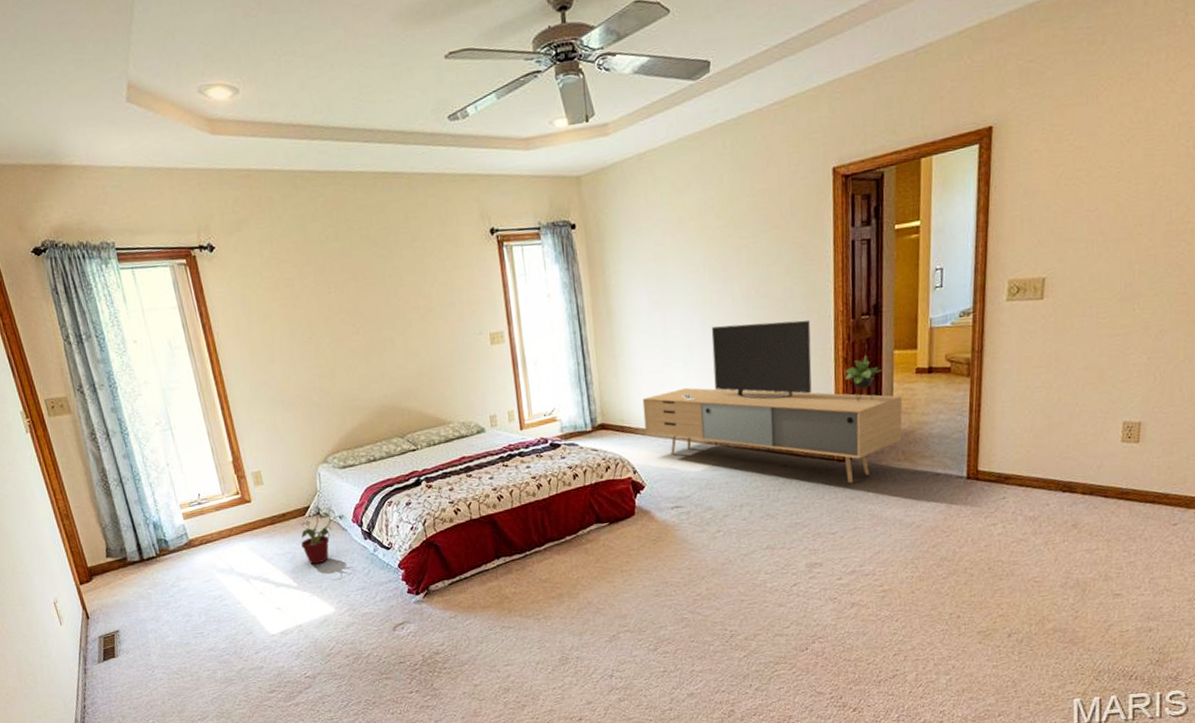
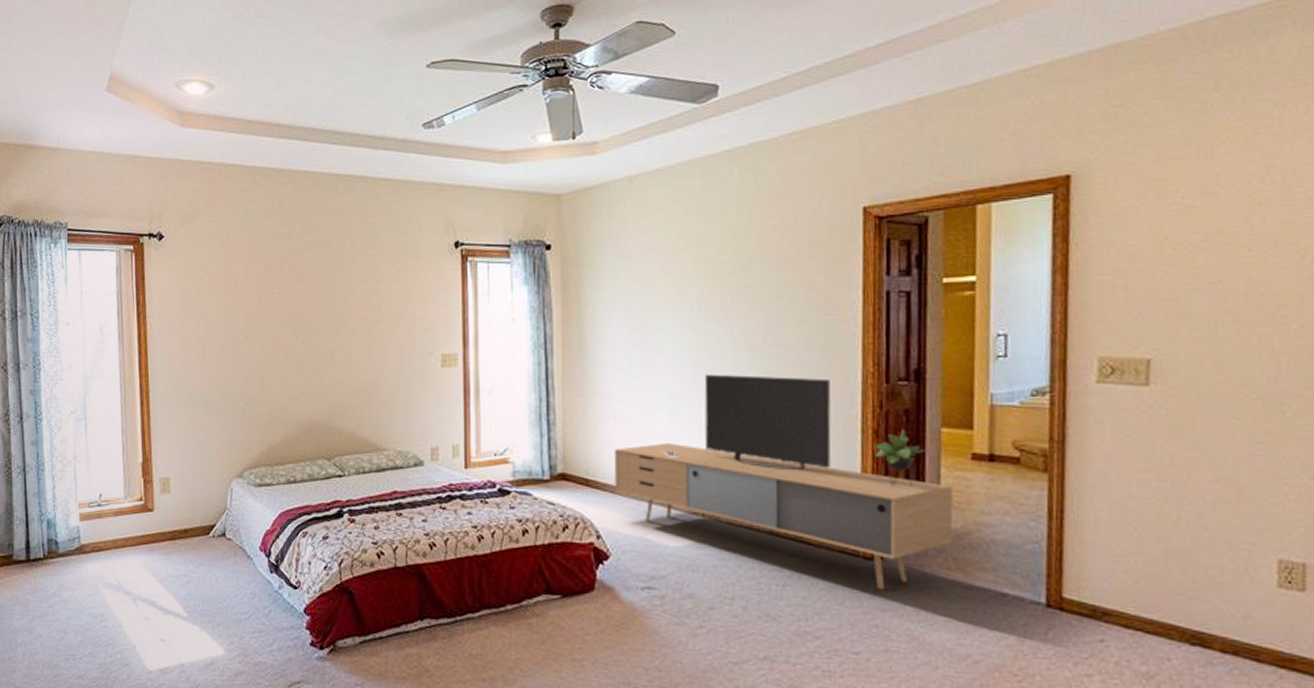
potted plant: present [301,505,348,565] -> none [199,525,255,594]

